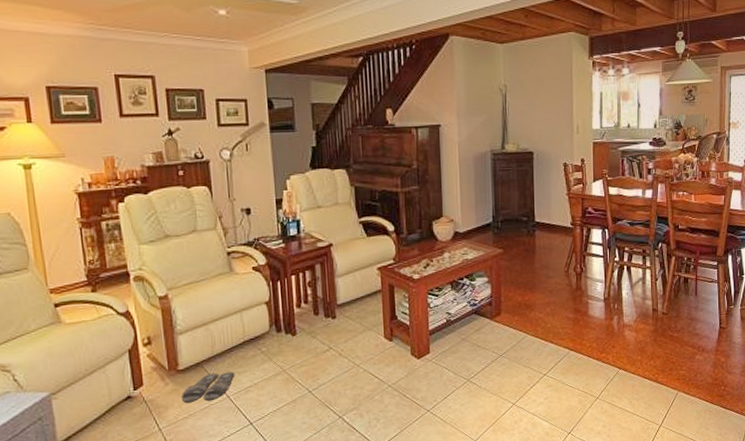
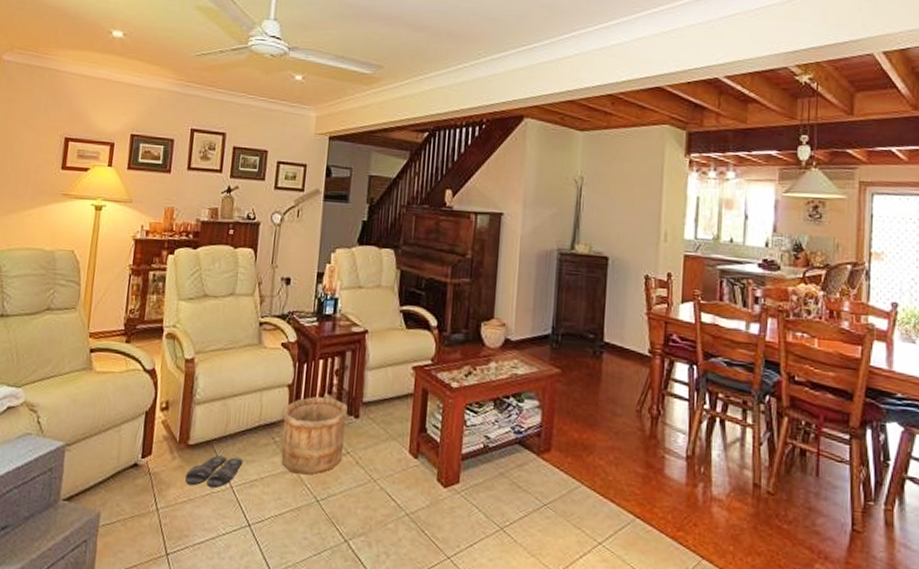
wooden bucket: none [265,306,326,374] -> present [281,396,348,475]

